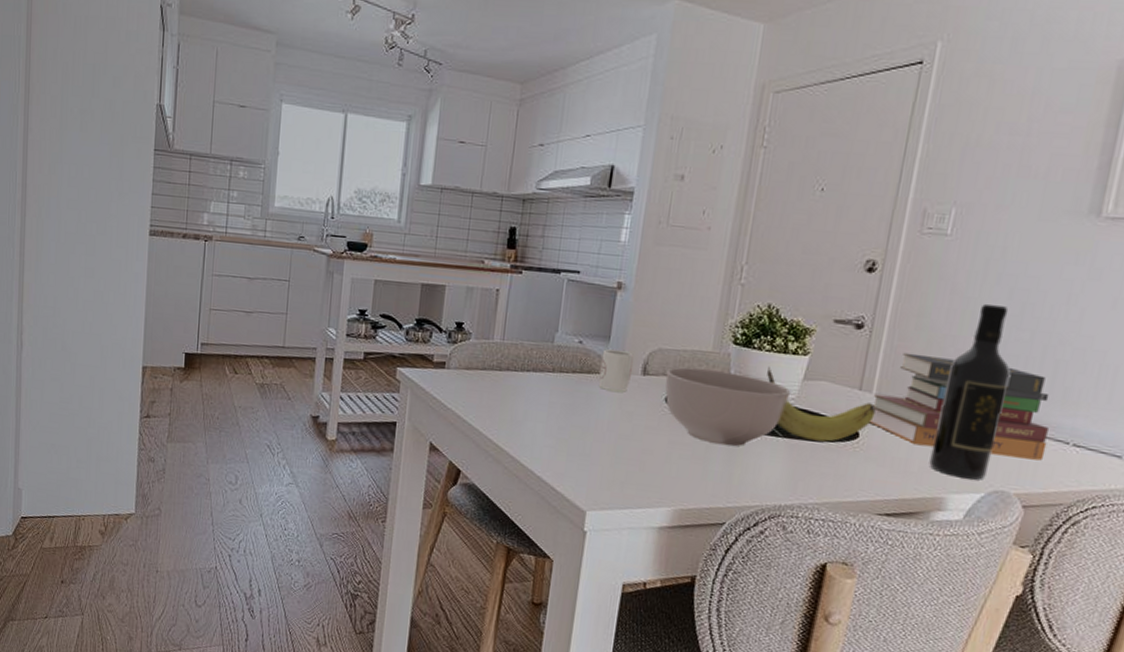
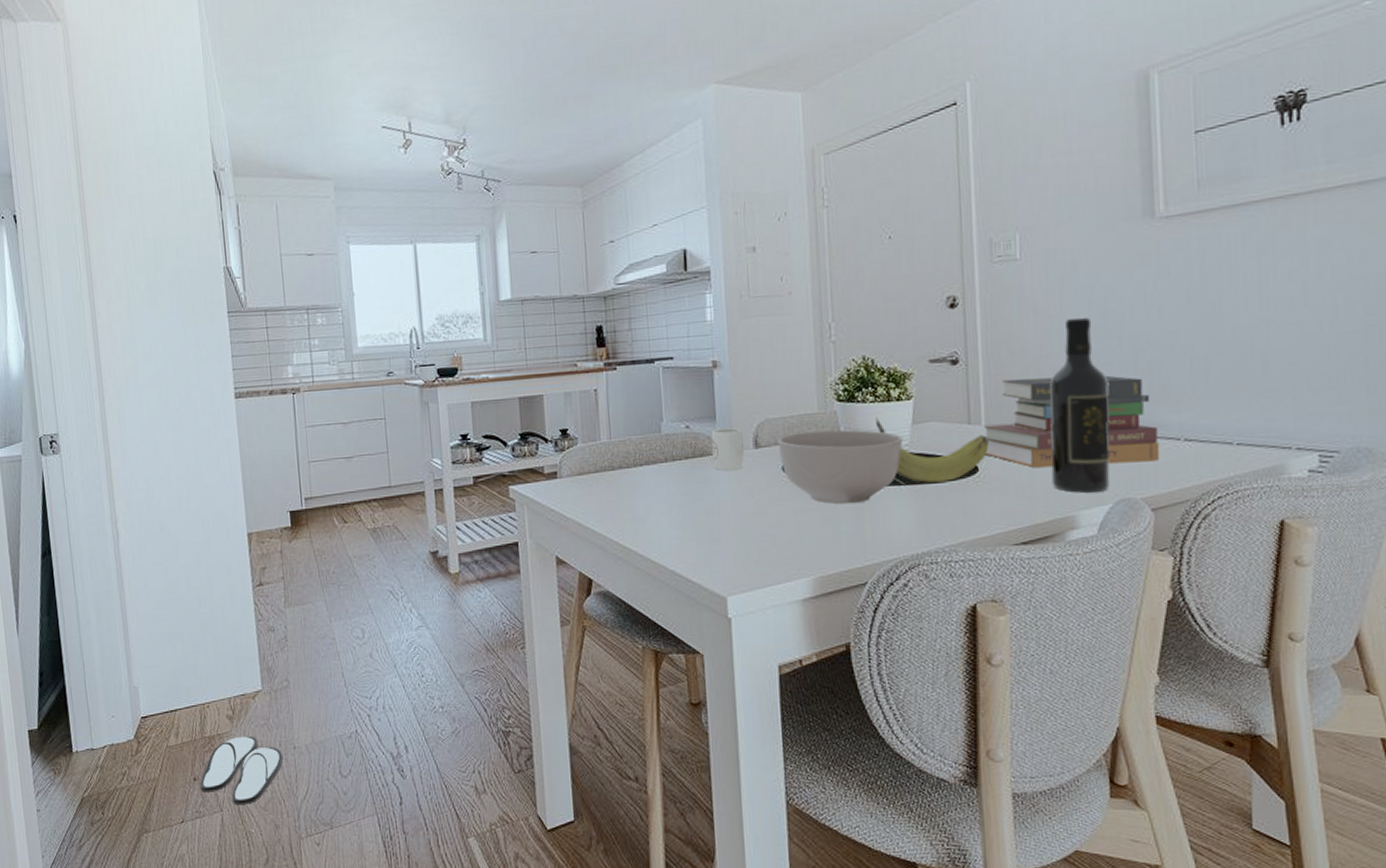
slippers: none [66,551,145,614] -> present [200,735,283,804]

